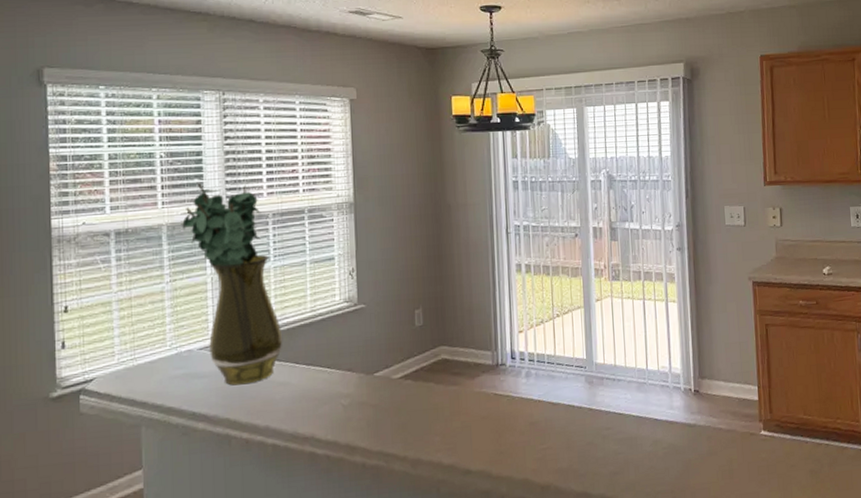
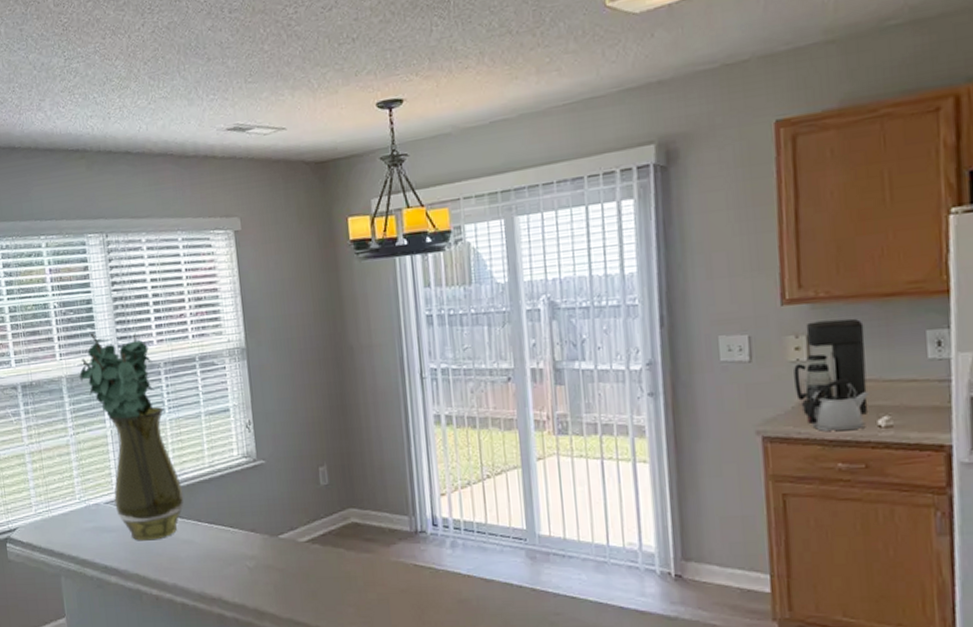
coffee maker: none [772,197,817,266] -> present [794,318,867,415]
kettle: none [780,239,818,278] -> present [807,378,869,432]

